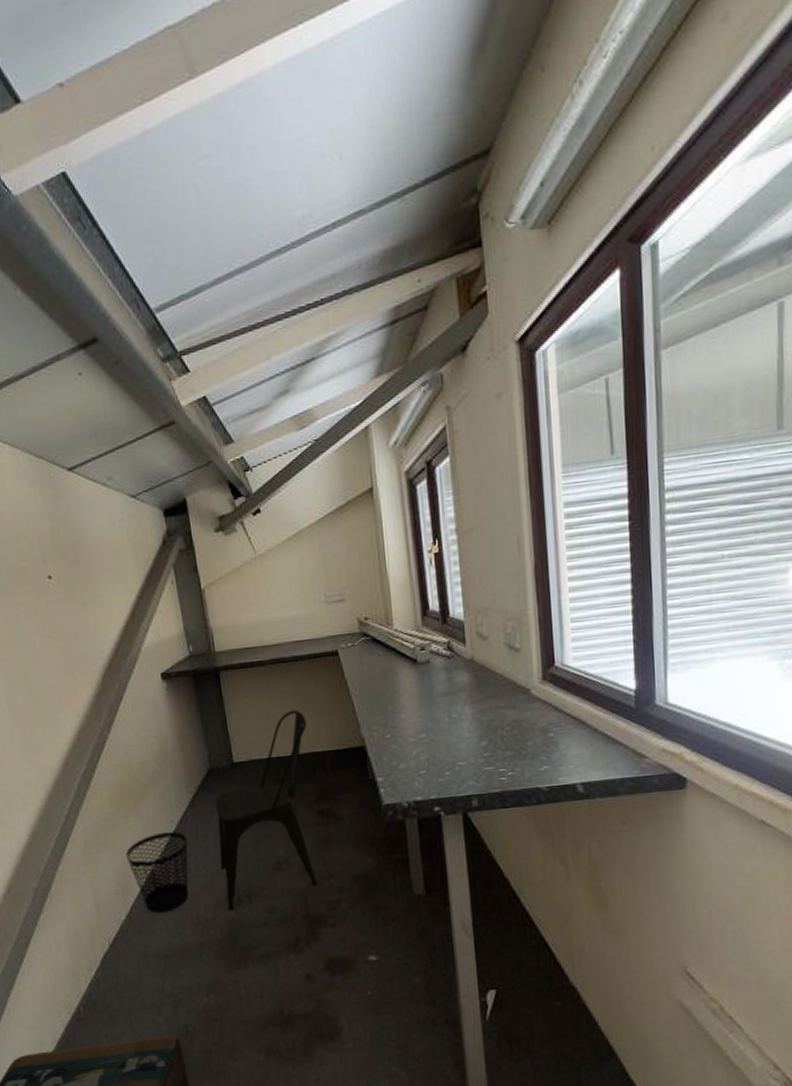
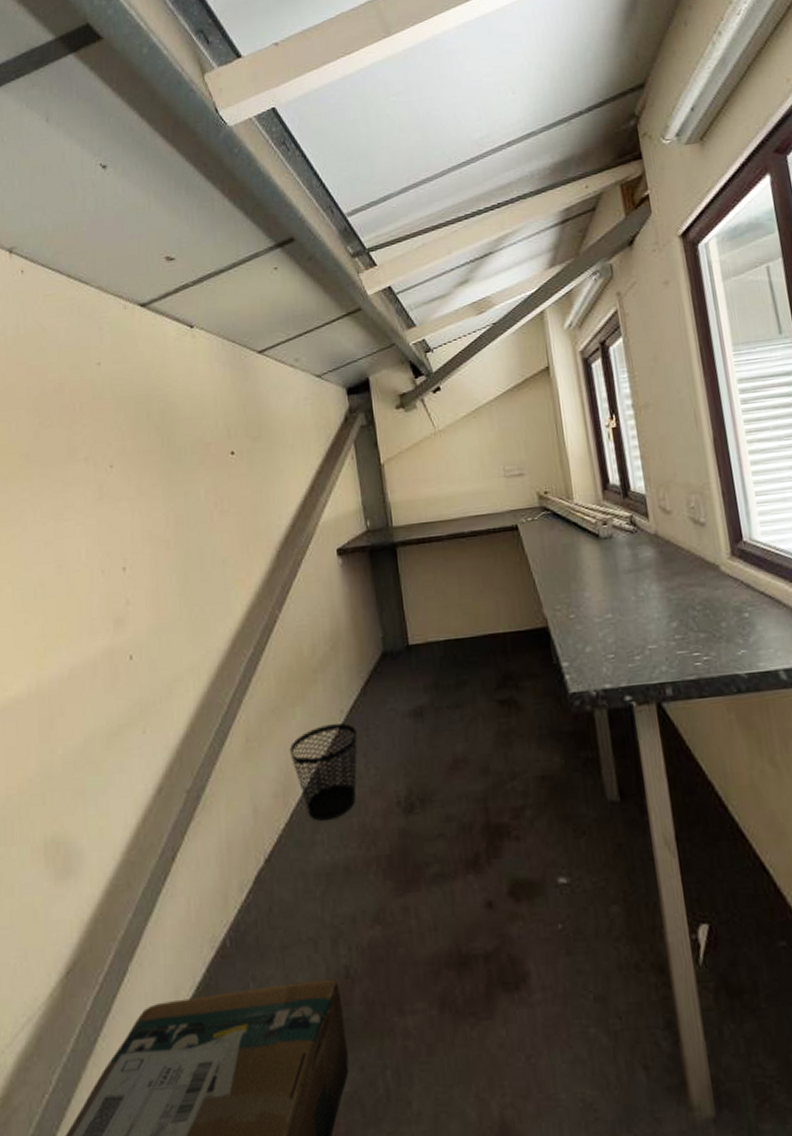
chair: present [215,709,318,911] -> none [388,587,500,819]

